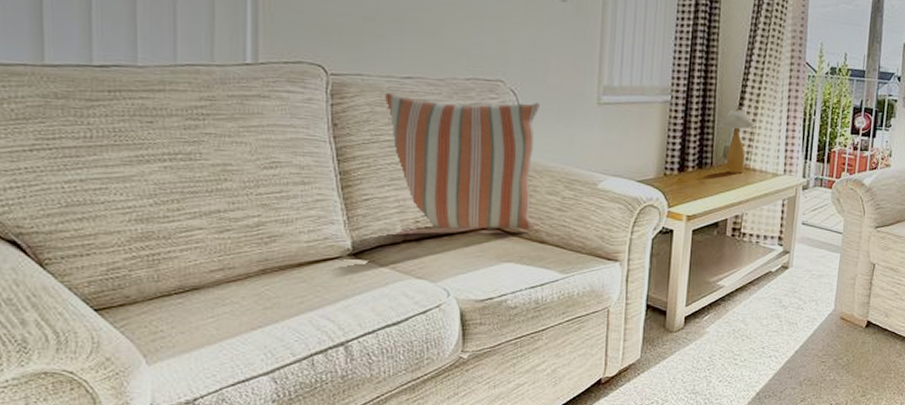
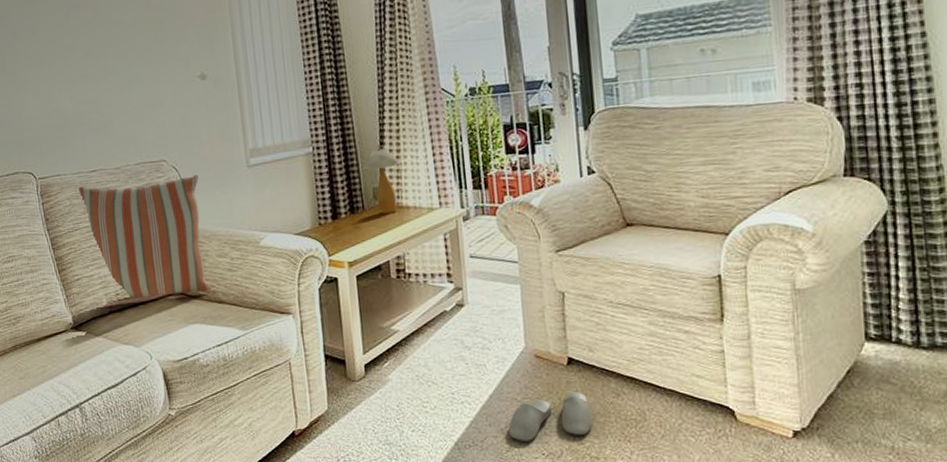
slippers: none [806,350,878,394] -> present [508,391,593,442]

